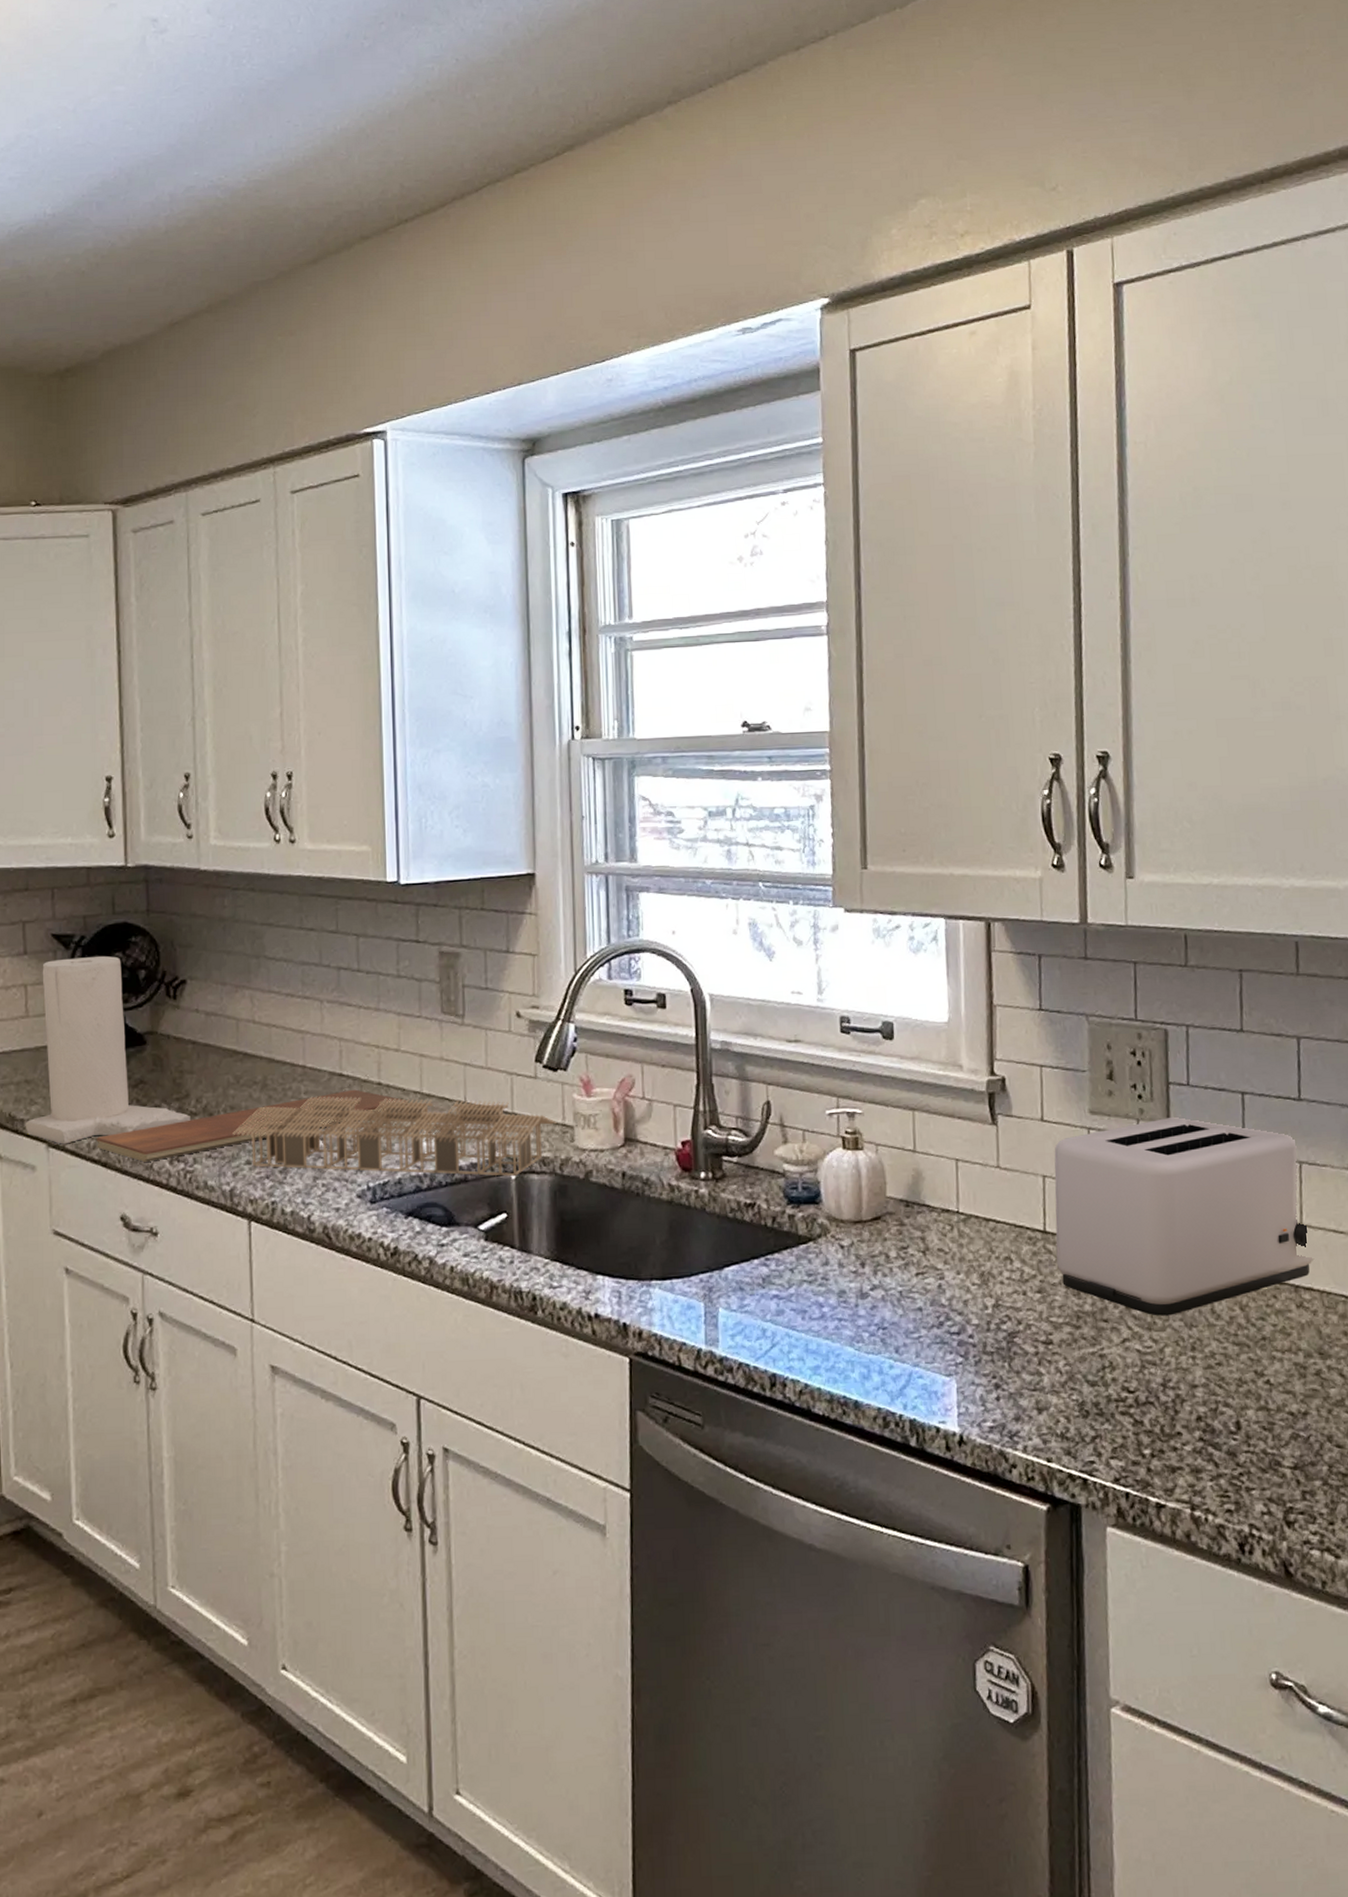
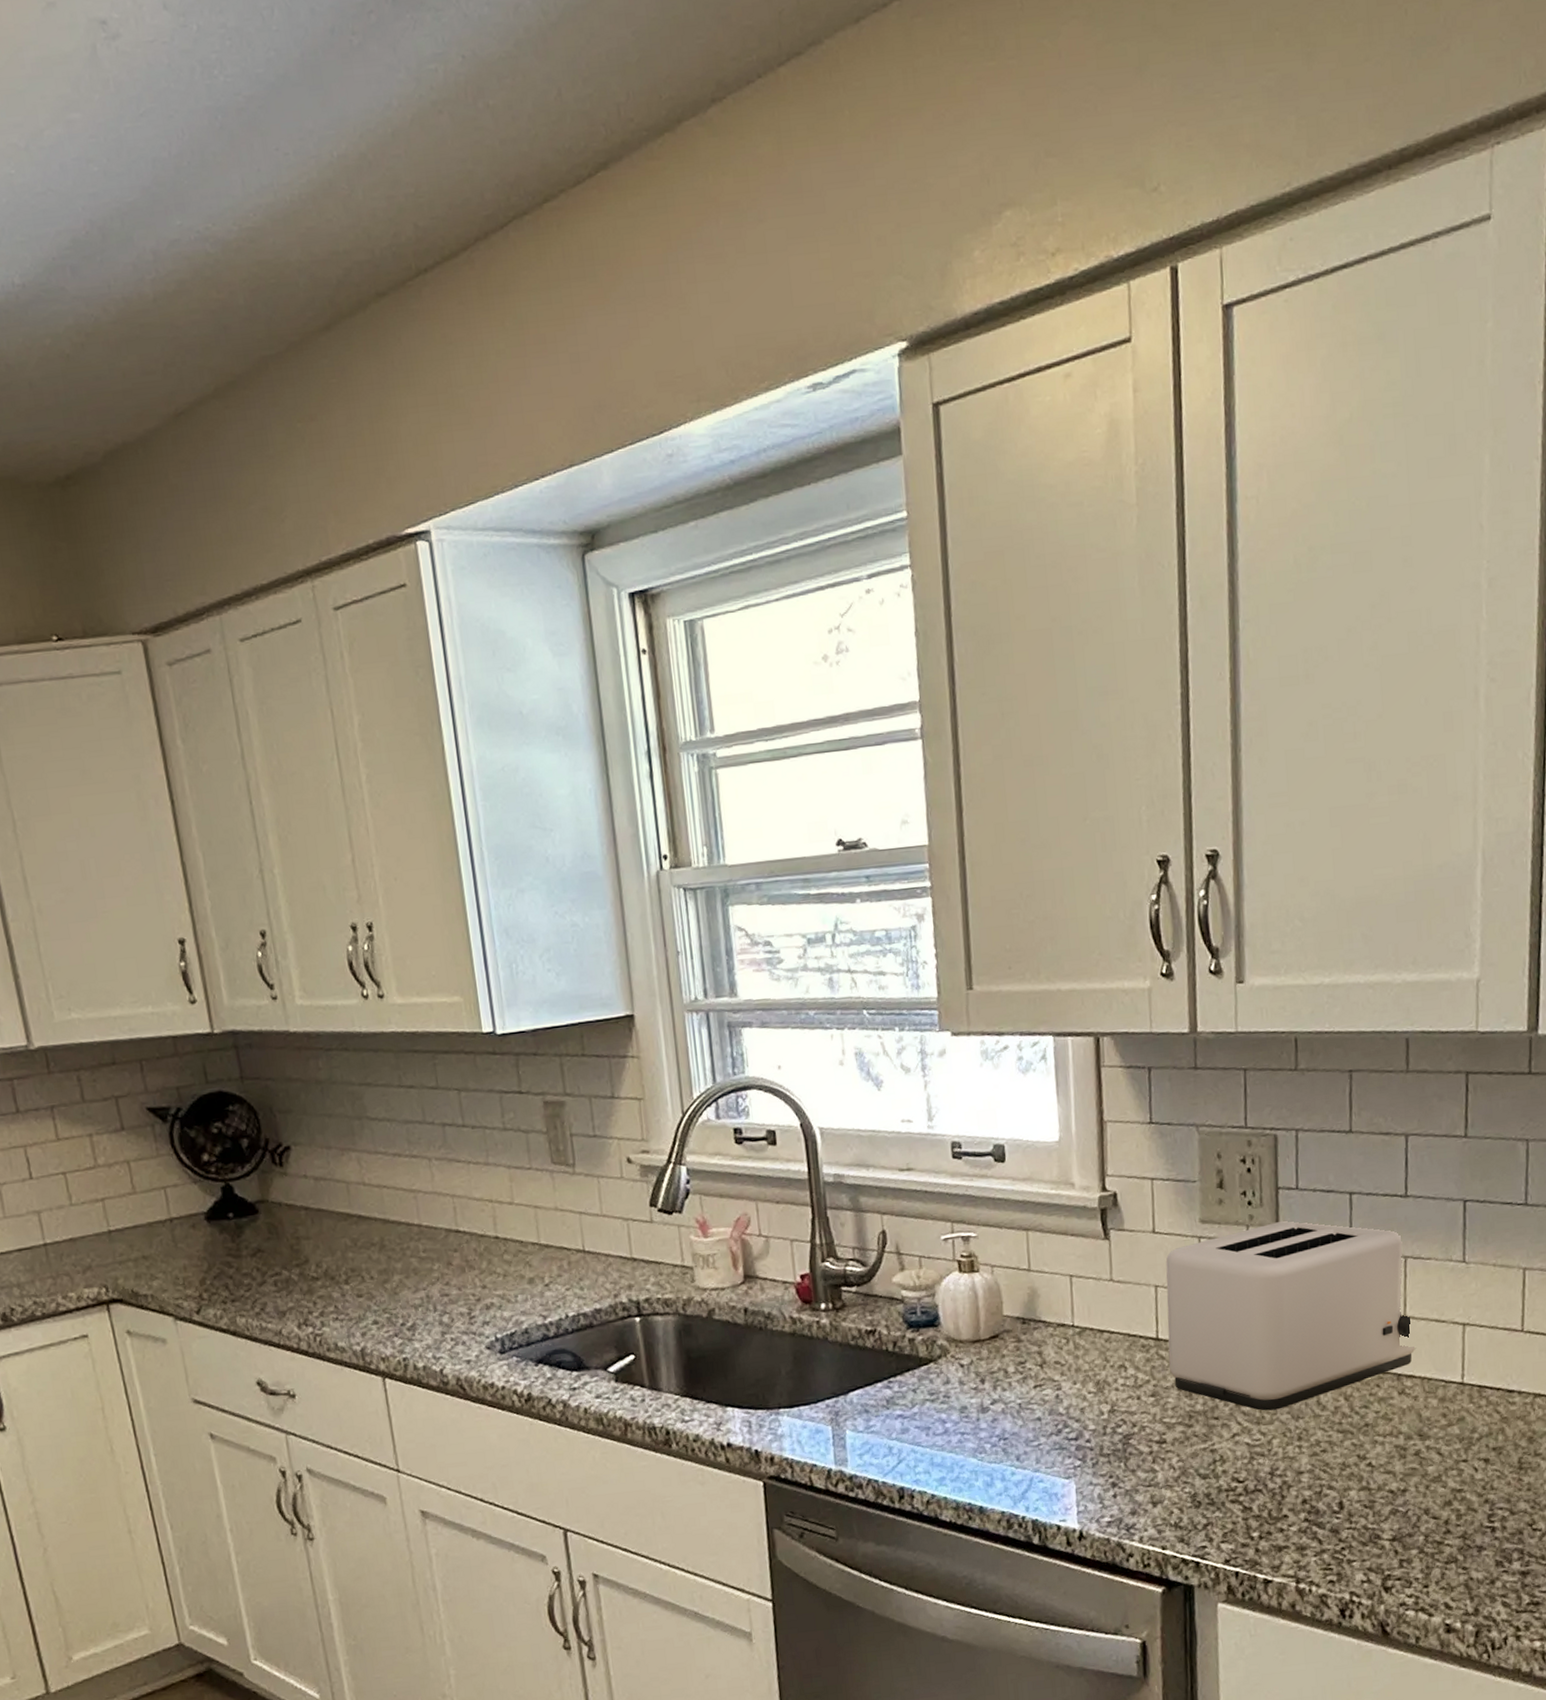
paper towel: present [25,955,190,1144] -> none [141,1126,313,1317]
chopping board: present [97,1089,406,1163] -> none [222,1244,525,1329]
dish rack: present [233,1096,557,1176] -> none [356,1247,676,1326]

